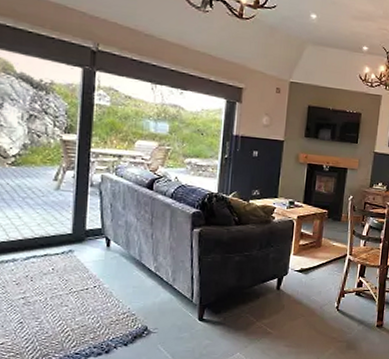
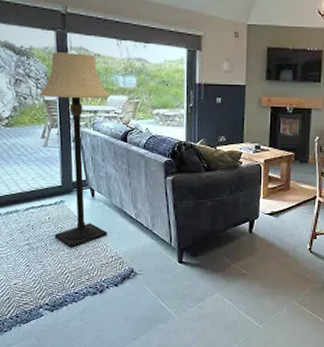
lamp: none [55,90,138,303] -> present [38,53,110,248]

